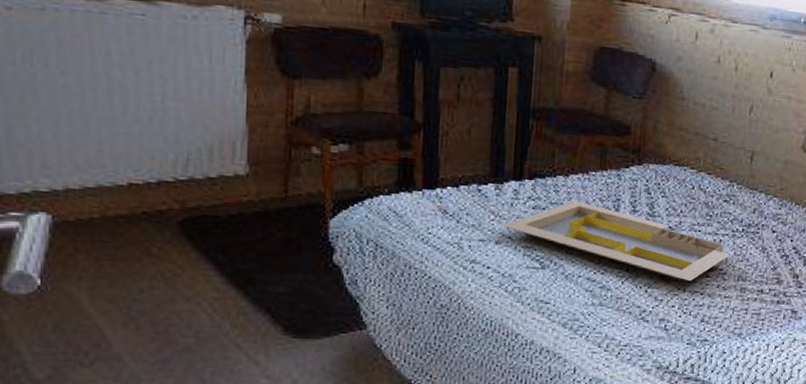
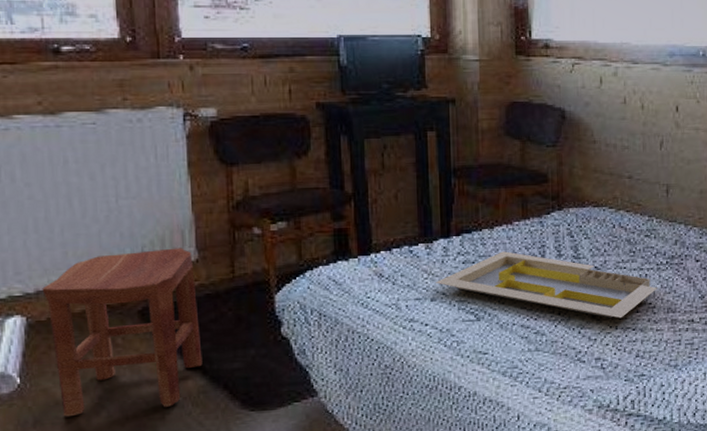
stool: none [72,158,245,325] -> present [42,248,203,417]

